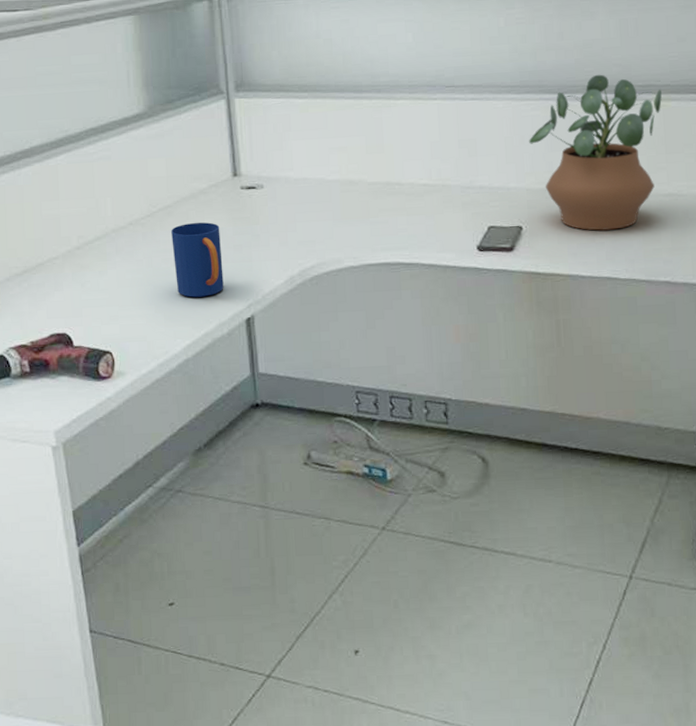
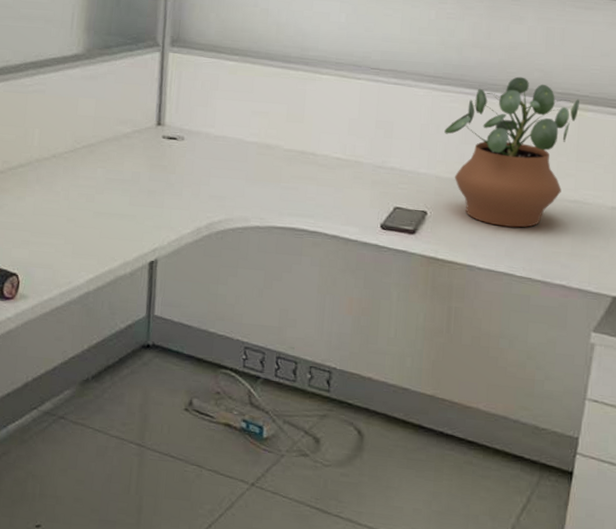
mug: present [171,222,224,298] -> none [88,163,137,235]

